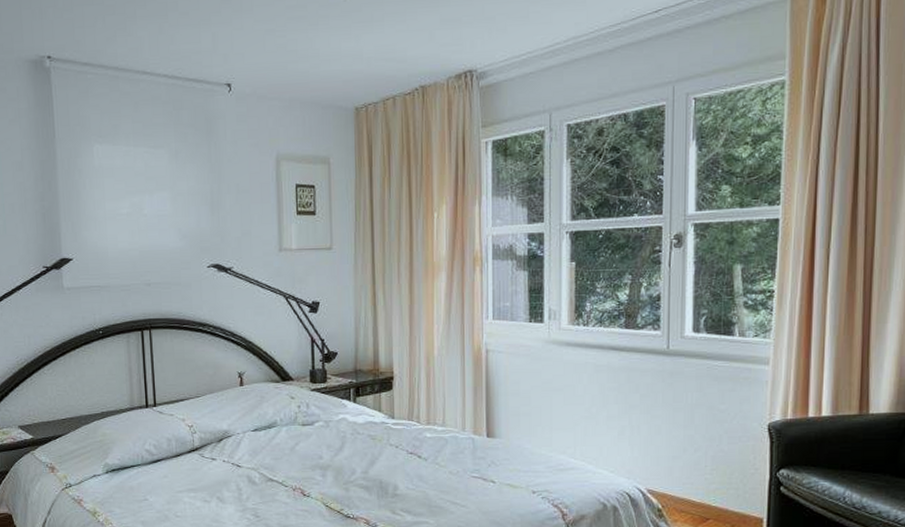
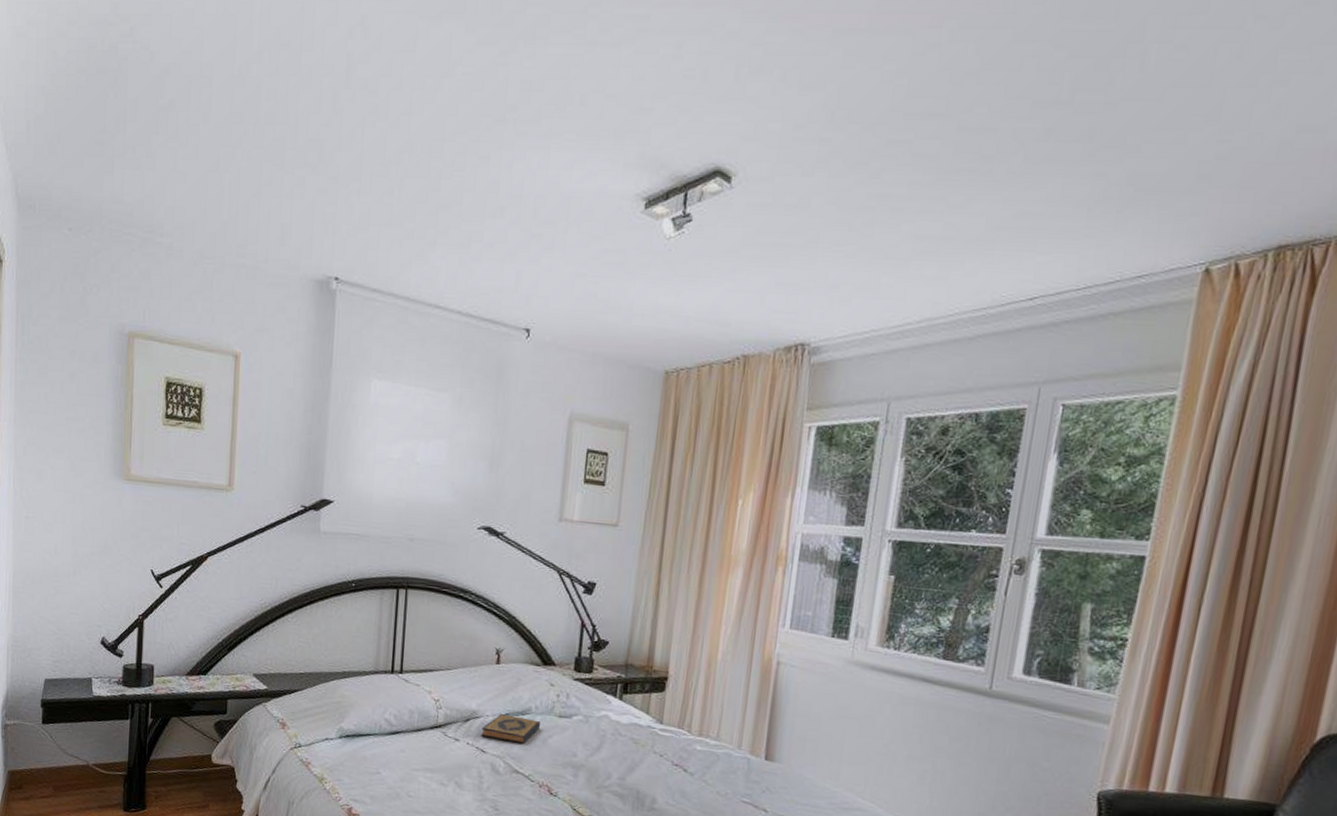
hardback book: none [234,430,287,454] -> present [481,714,541,744]

